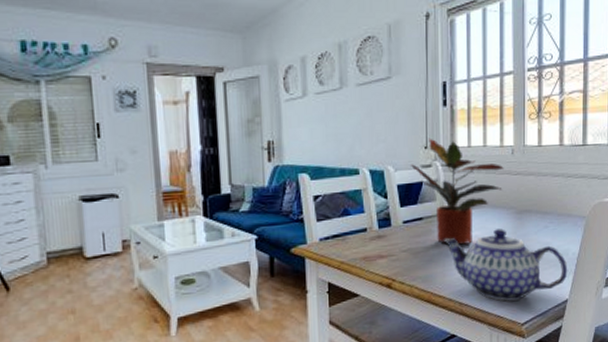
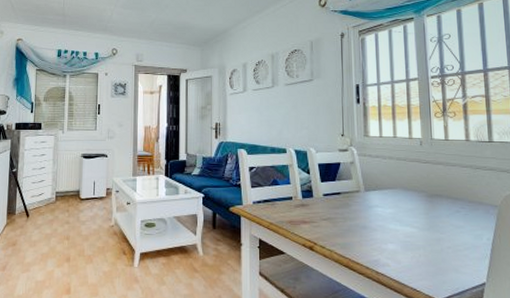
potted plant: present [411,138,504,245] -> none [330,128,413,220]
teapot: present [444,228,568,302] -> none [360,209,484,277]

